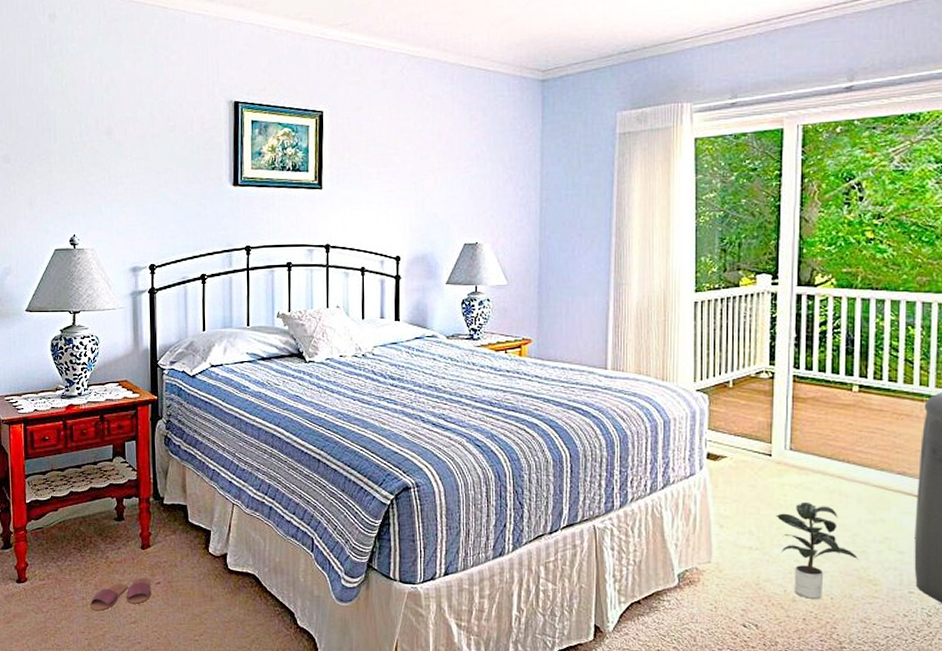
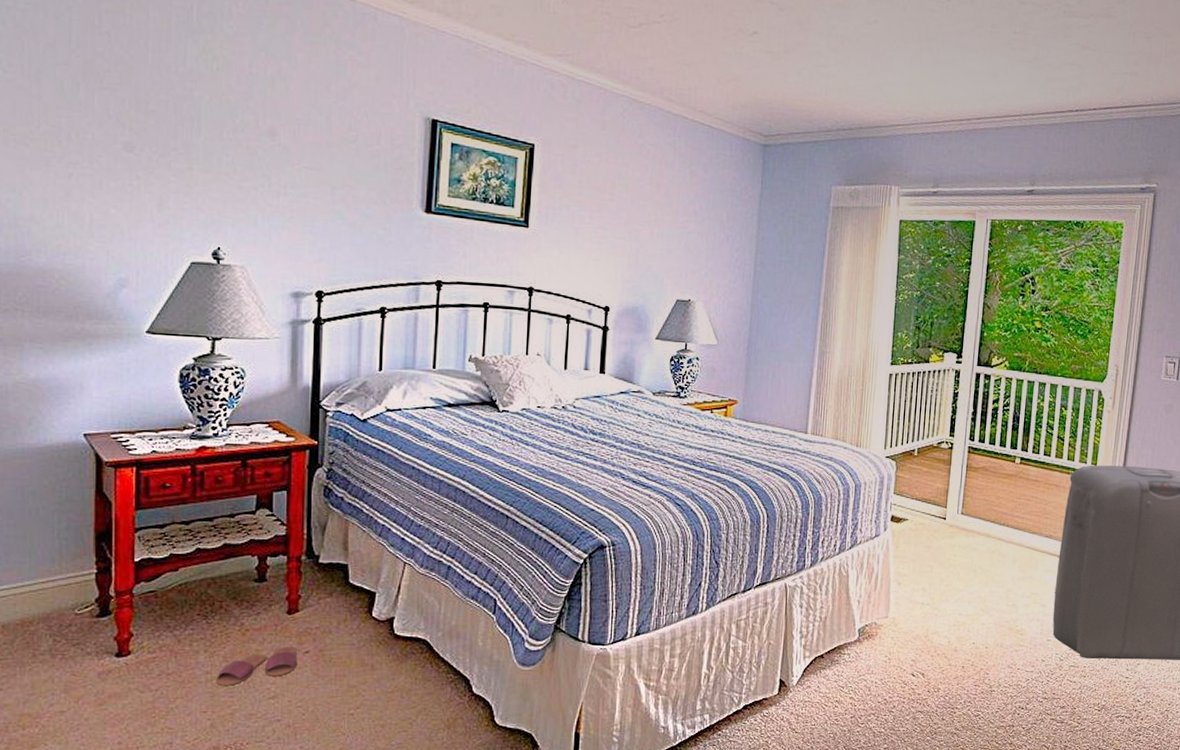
potted plant: present [776,501,858,599] -> none [946,561,1010,648]

